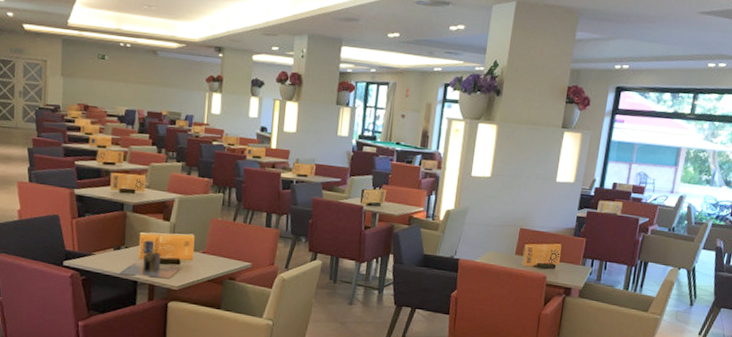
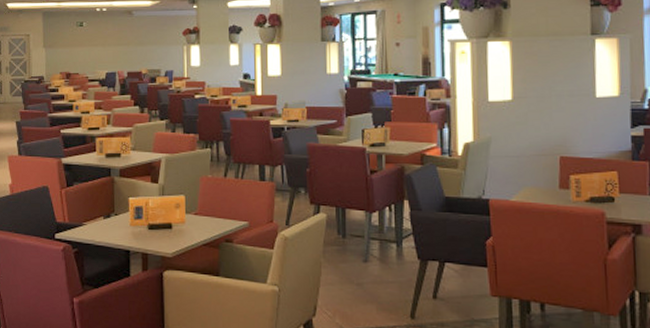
napkin holder: present [119,249,183,279] -> none [111,215,175,246]

